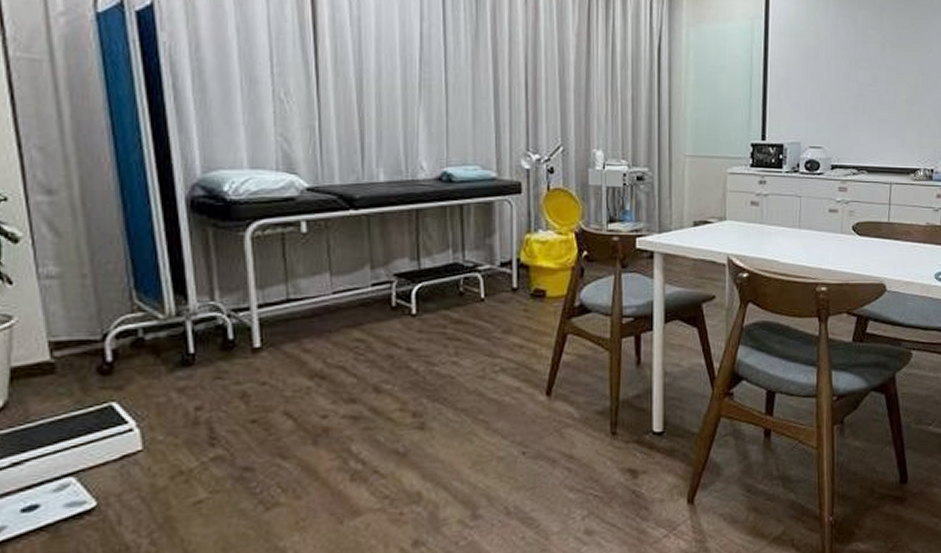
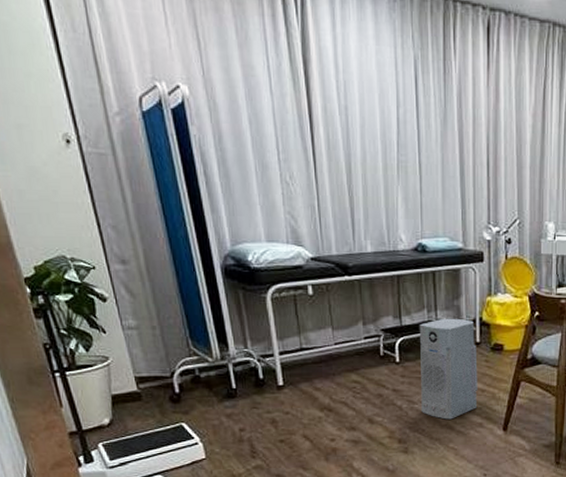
air purifier: none [443,259,515,385] -> present [420,318,478,420]

